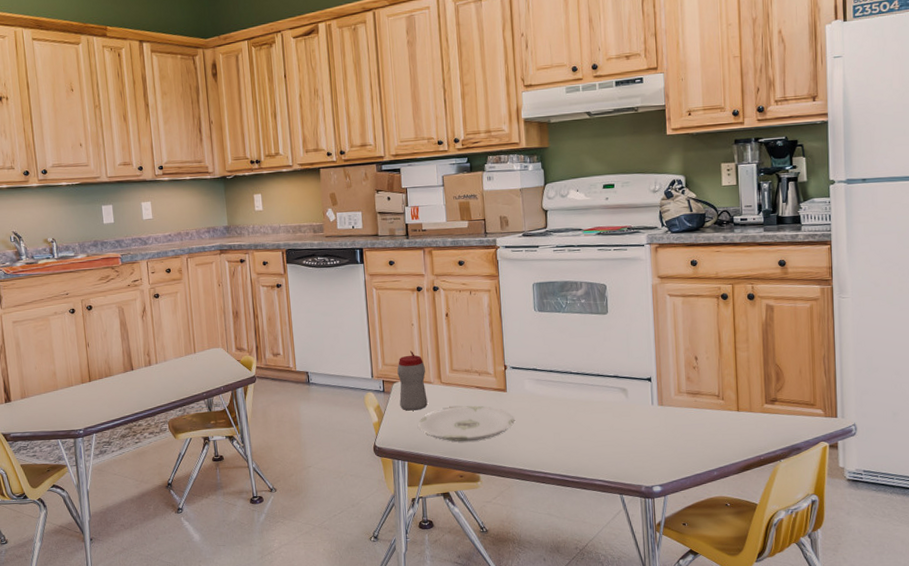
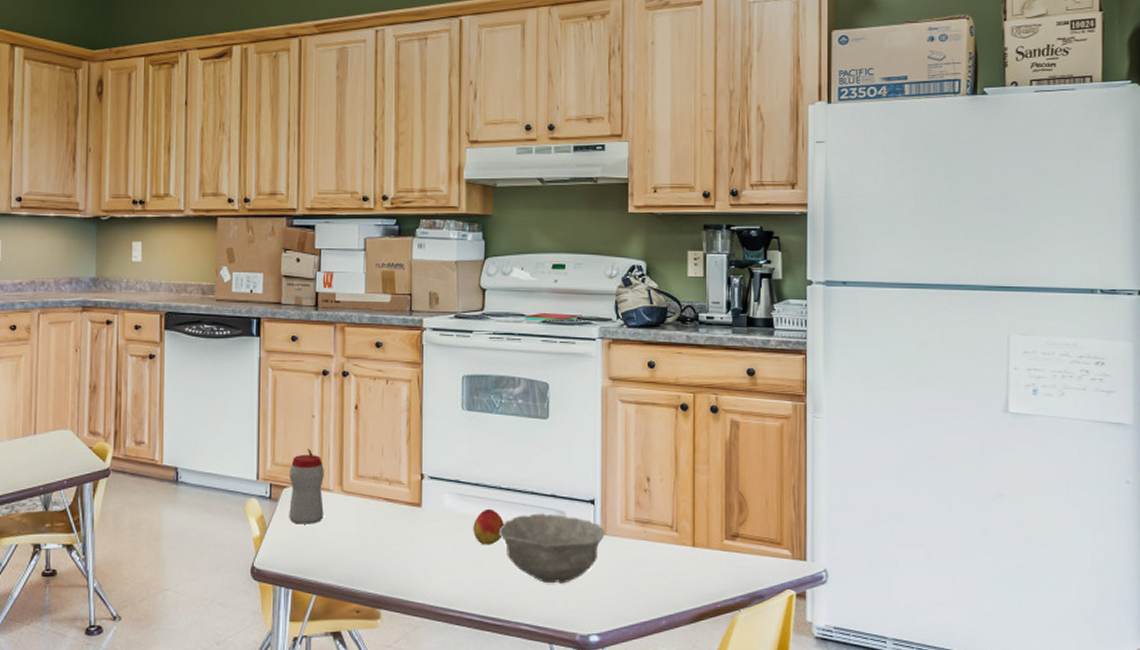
plate: present [418,405,515,442] -> none [309,522,428,568]
peach: none [550,389,576,419] -> present [473,508,504,545]
bowl: none [572,391,662,447] -> present [499,513,605,584]

